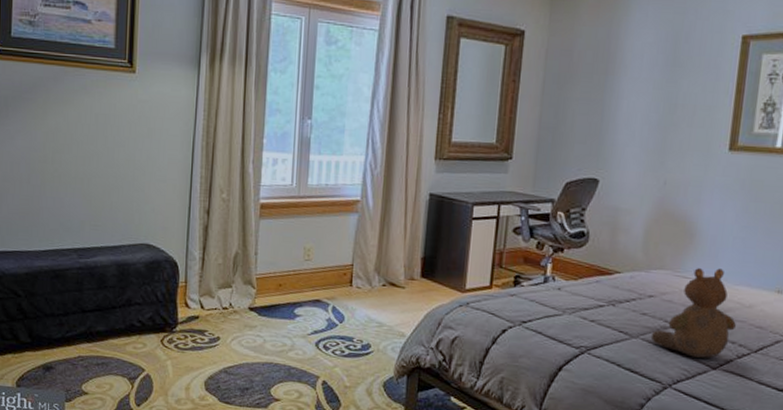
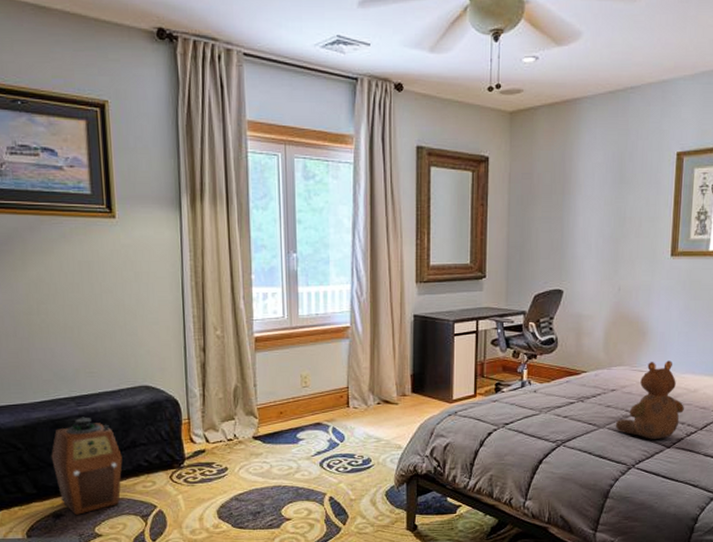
speaker: none [48,269,116,369] -> present [51,417,123,515]

